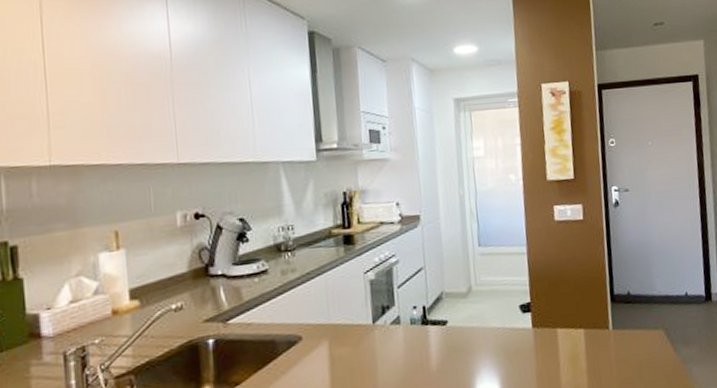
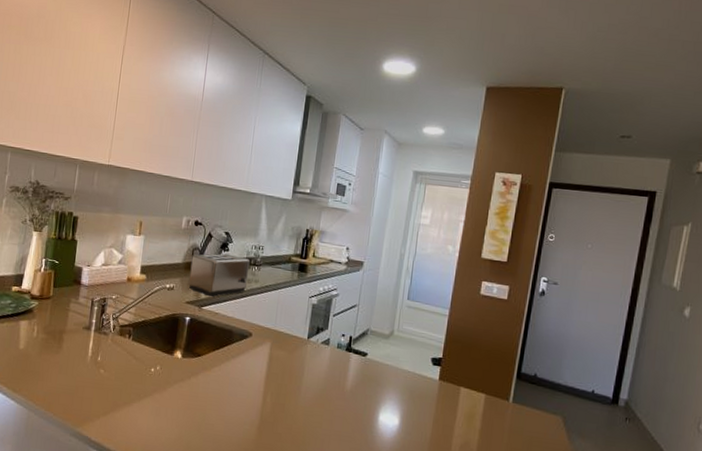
toaster: none [199,245,282,305] -> present [188,253,250,296]

